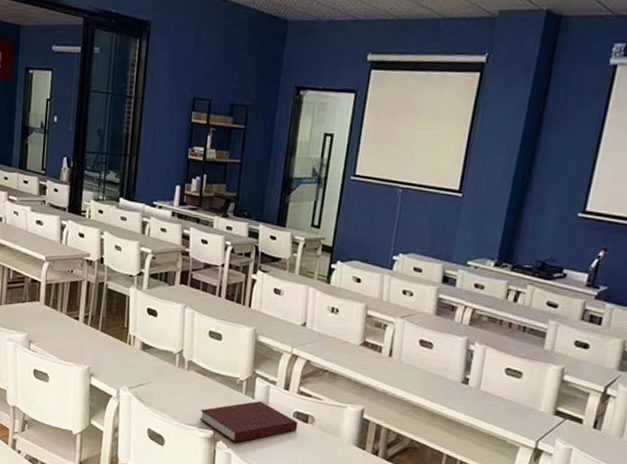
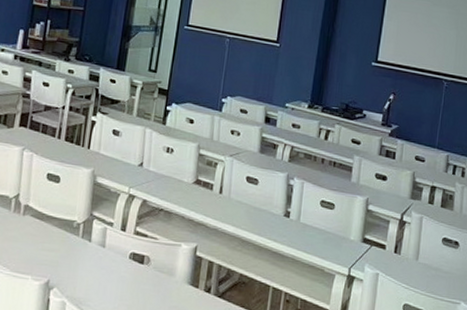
notebook: present [199,401,298,443] -> none [33,244,134,290]

